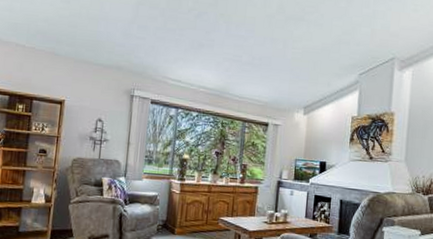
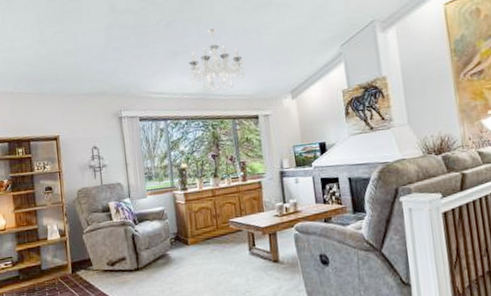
chandelier: none [209,28,265,93] -> present [189,28,245,93]

